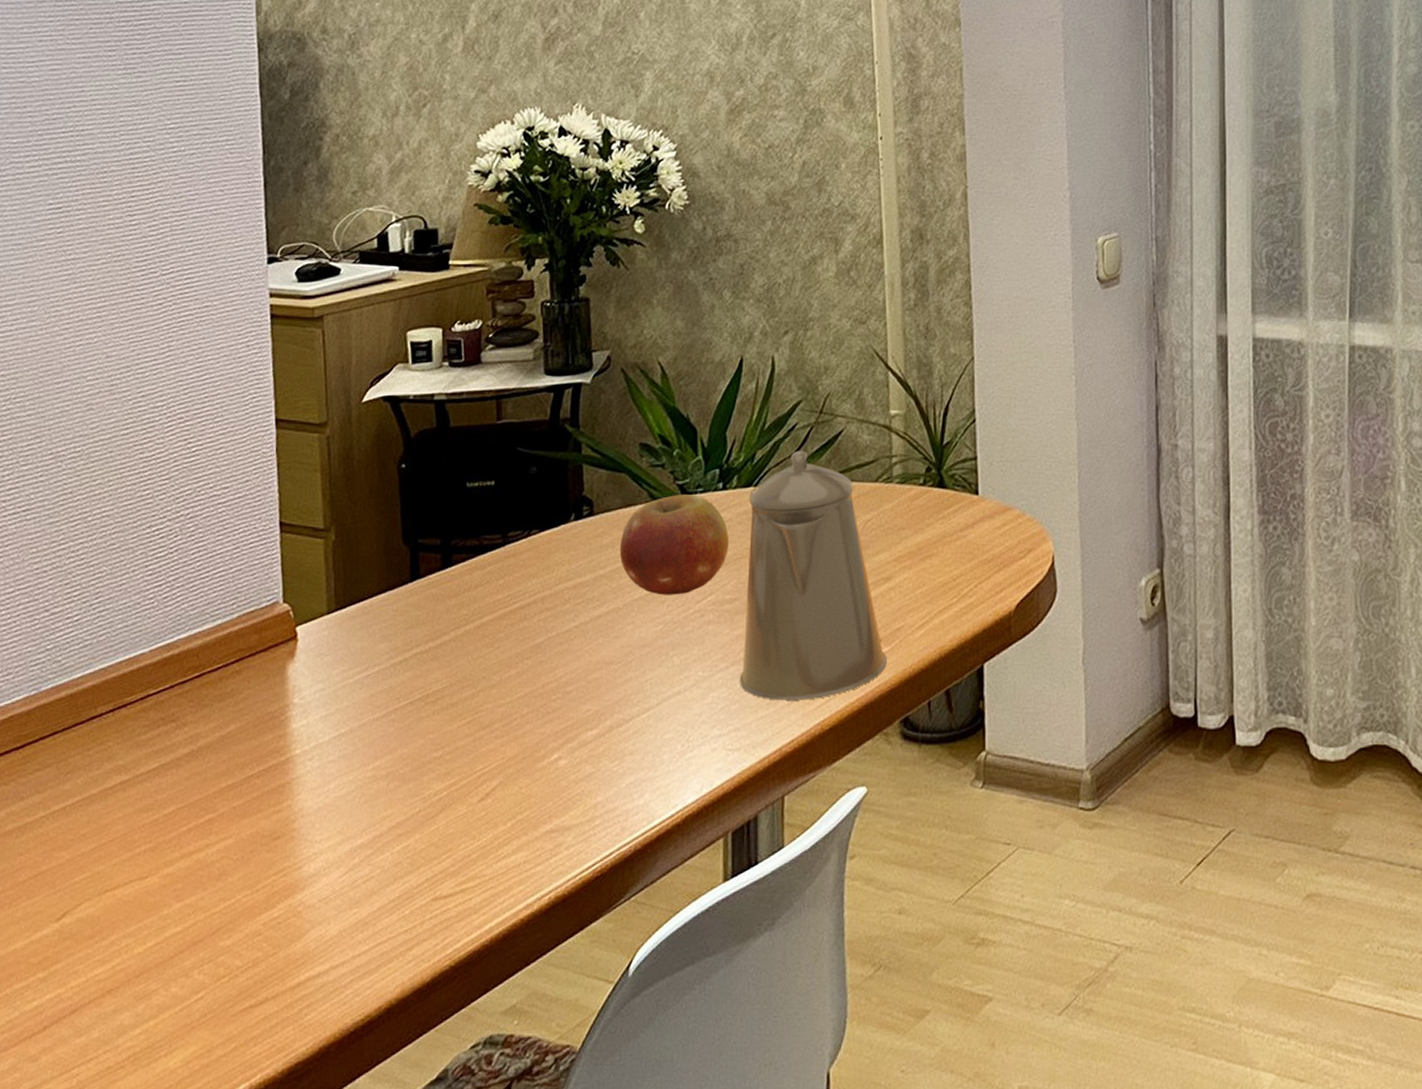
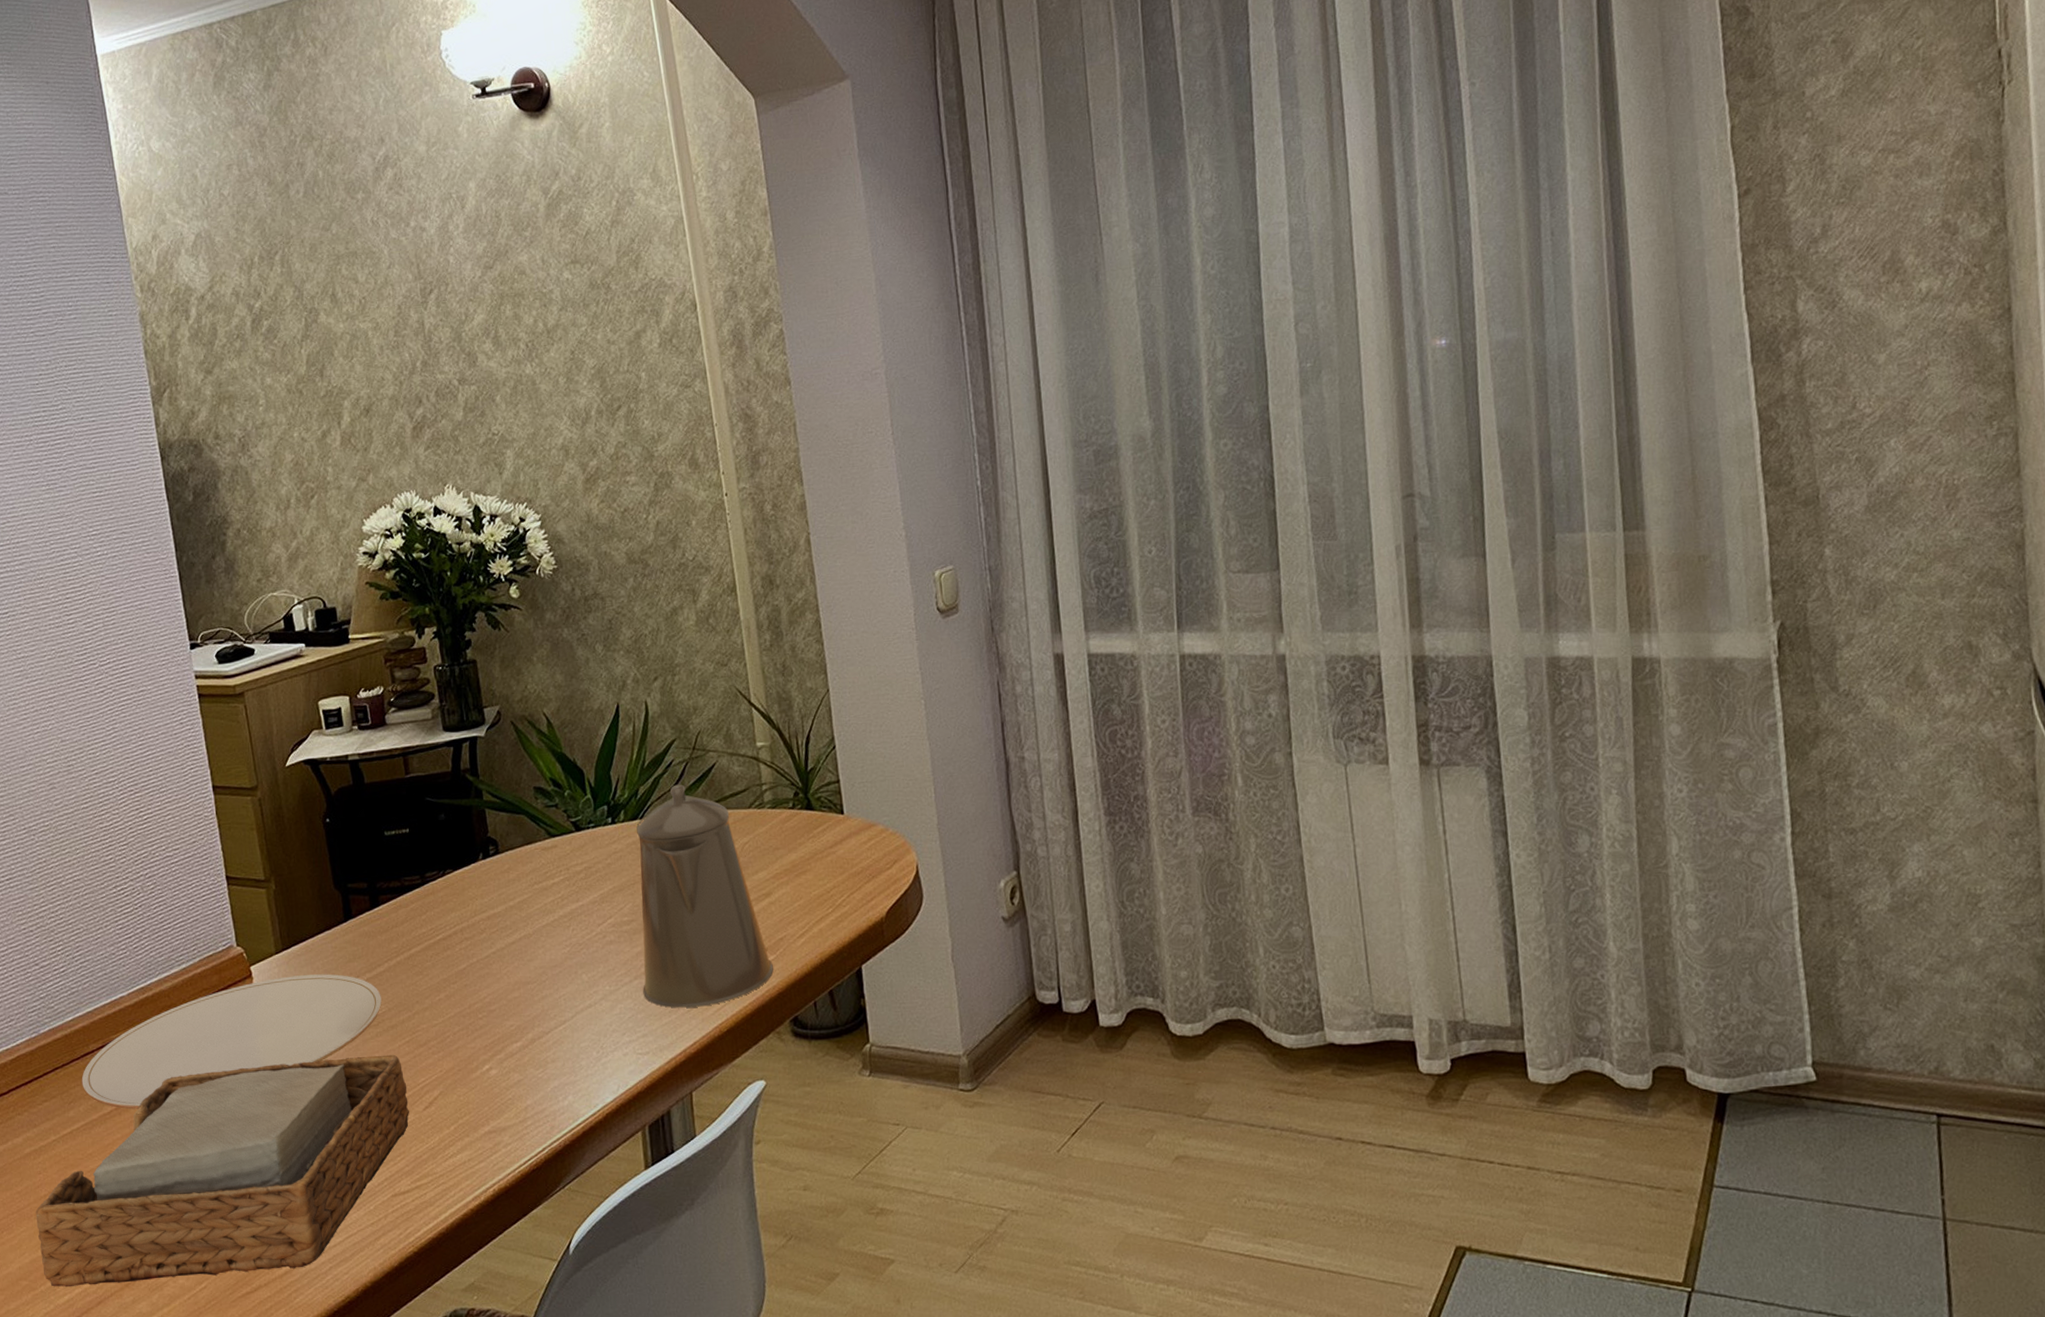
napkin holder: none [9,736,463,990] -> present [35,1054,410,1287]
plate: none [83,640,443,785] -> present [81,974,382,1110]
fruit: present [619,495,729,595] -> none [525,830,622,921]

